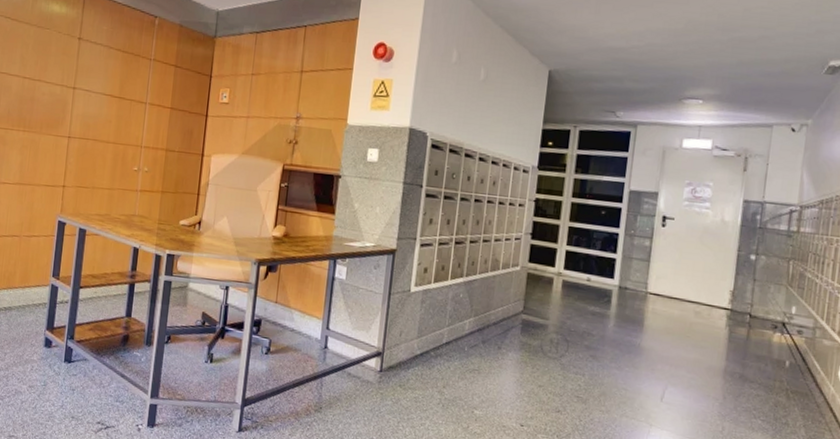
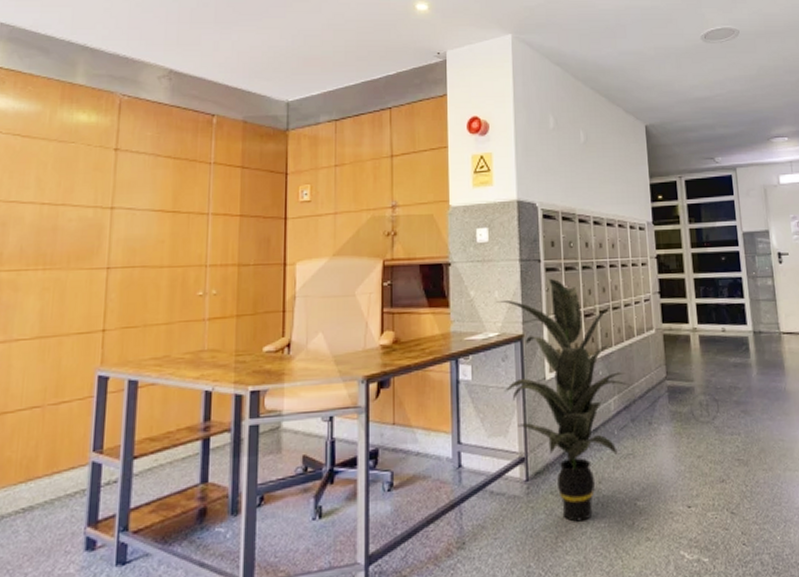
indoor plant: none [372,203,487,415] -> present [496,278,630,522]

